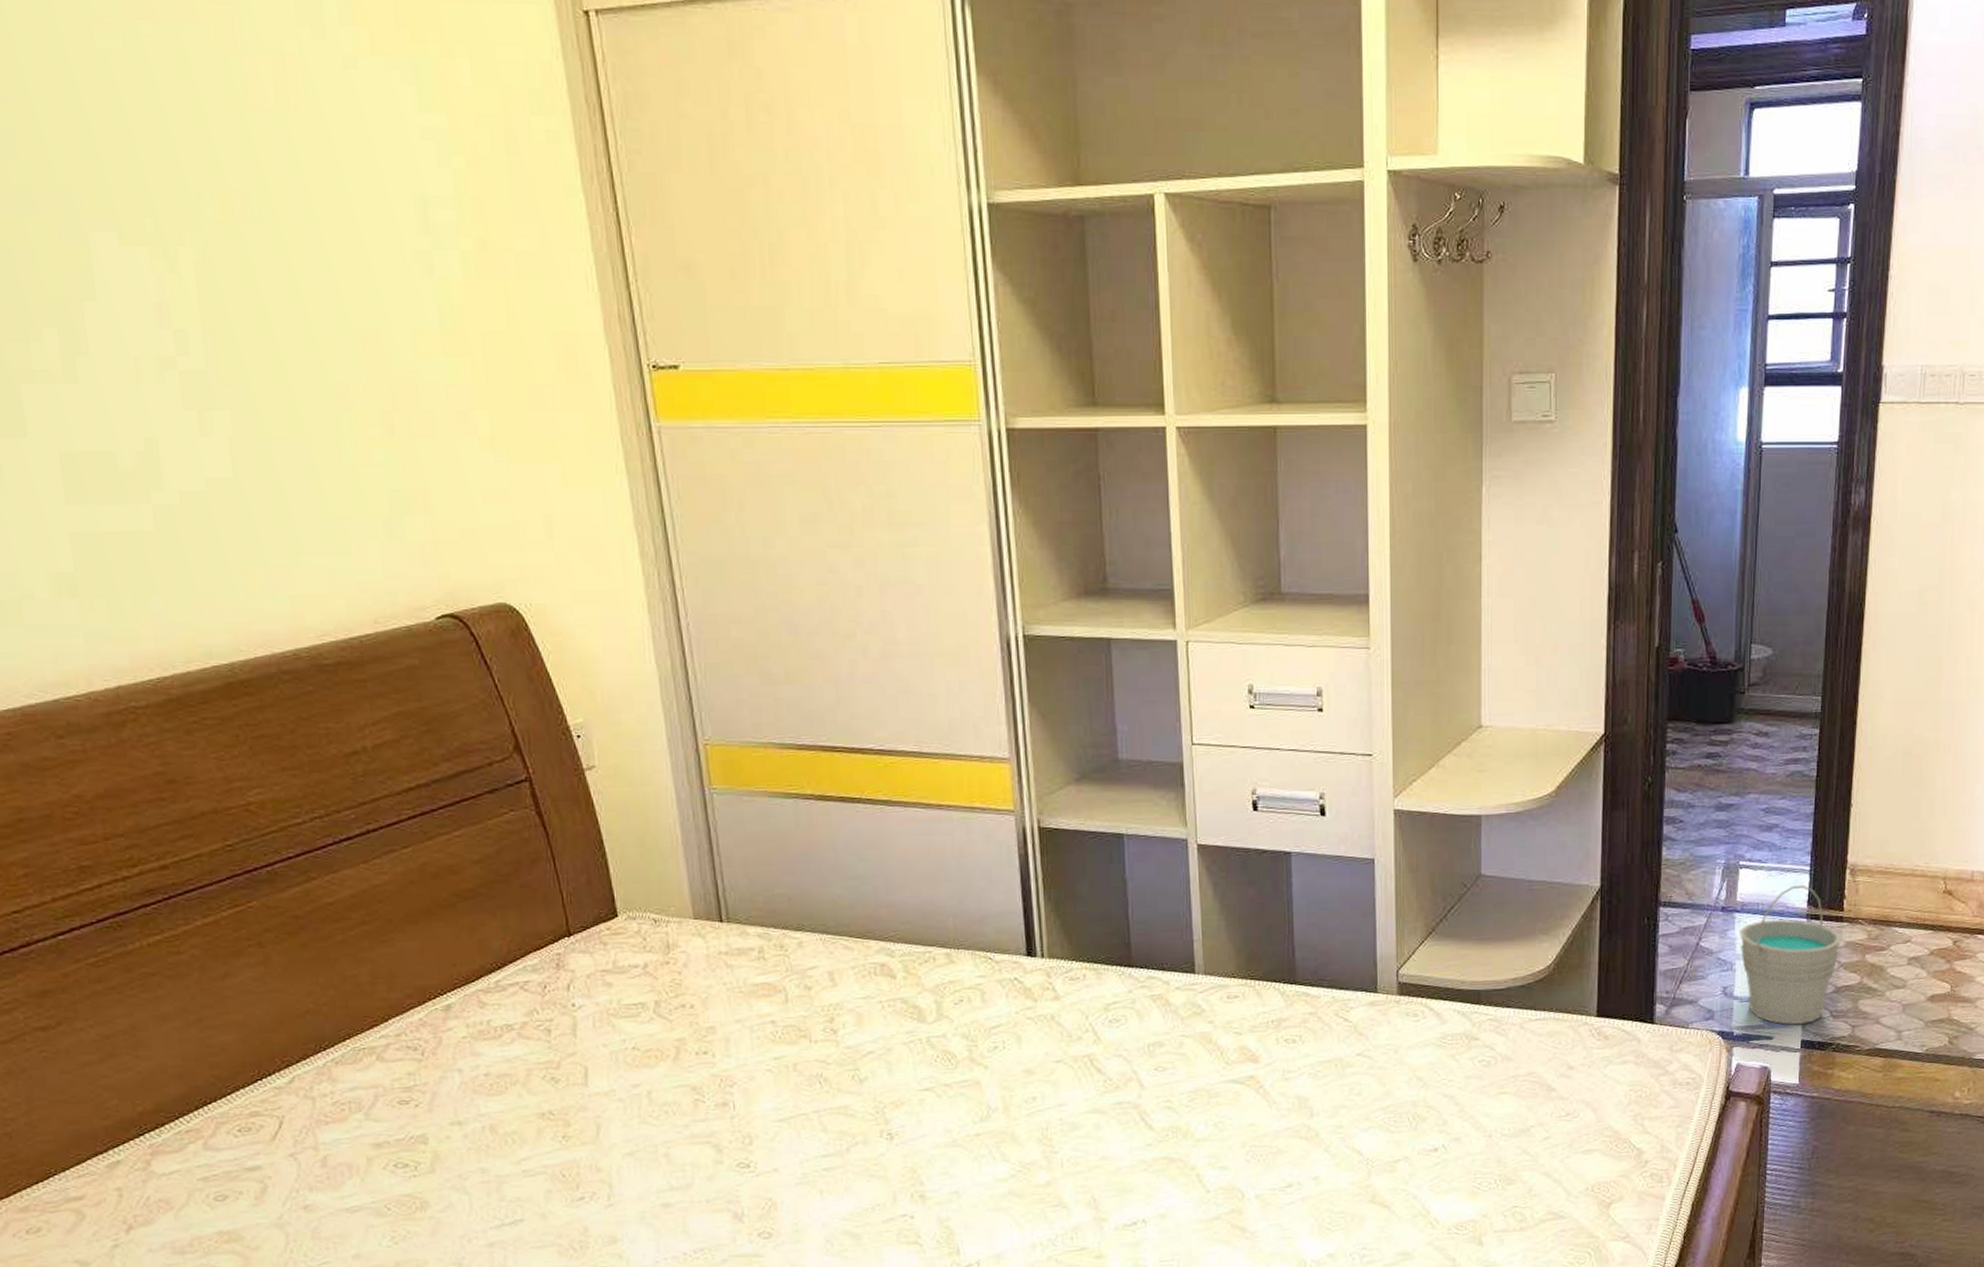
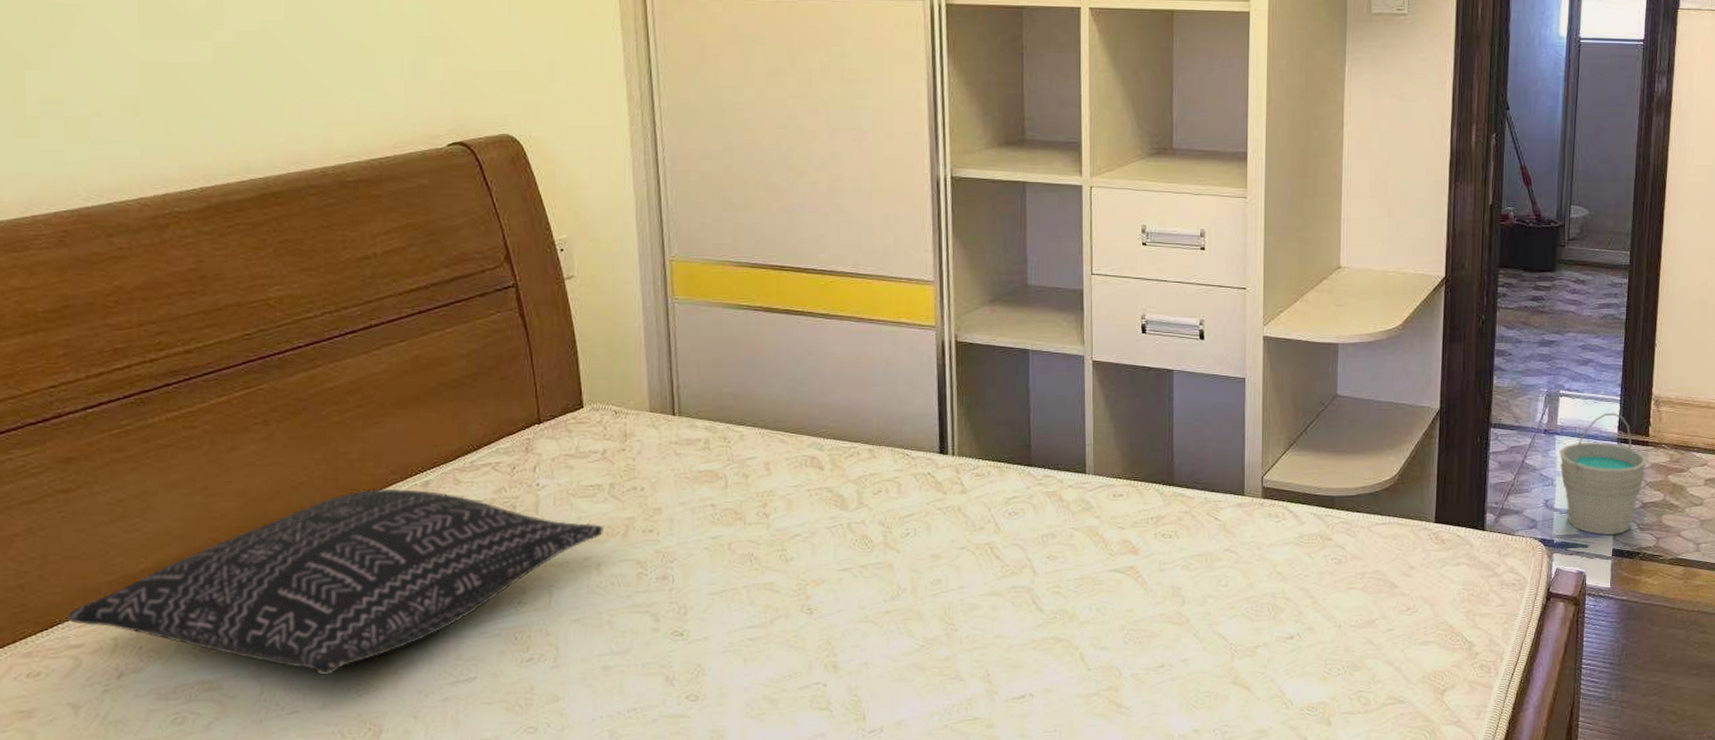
pillow: none [63,1013,652,1222] -> present [67,488,603,675]

